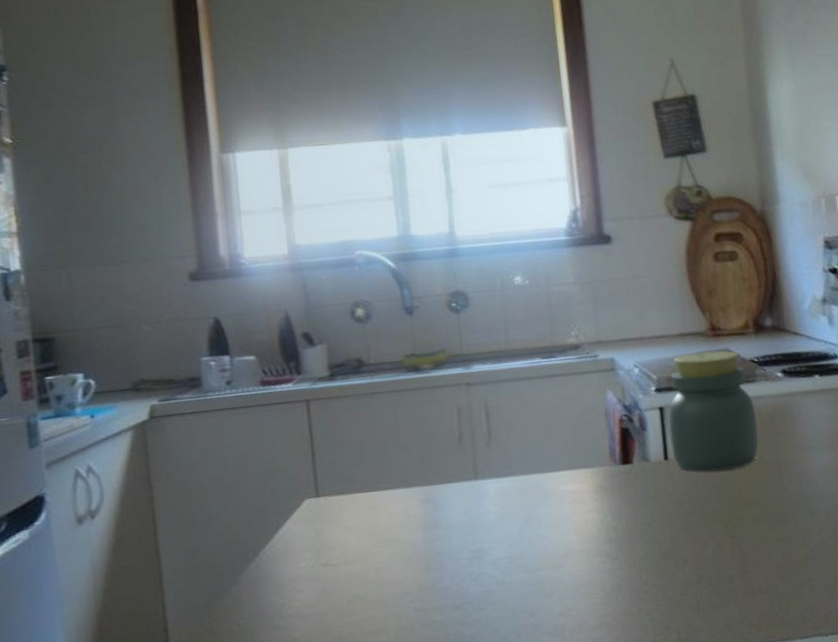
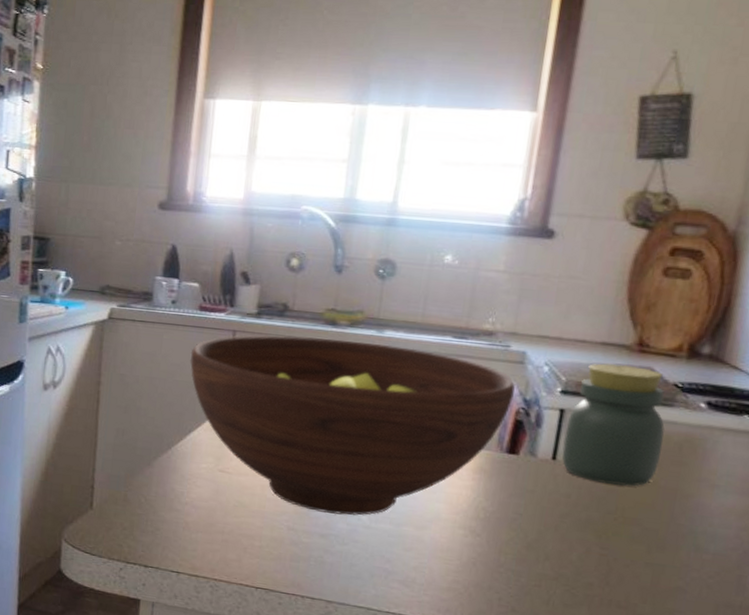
fruit bowl: none [260,377,614,582] -> present [189,335,515,516]

